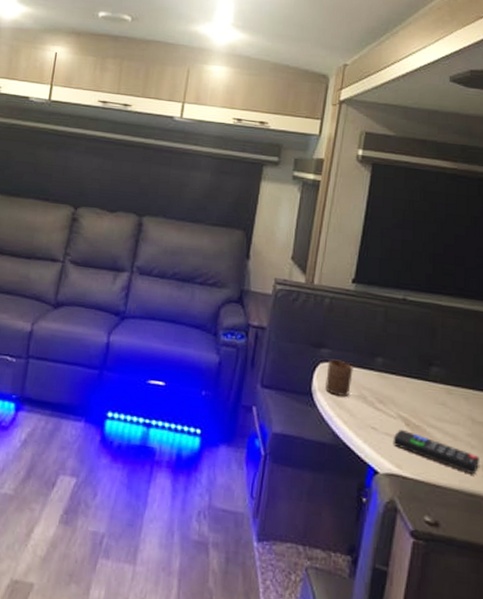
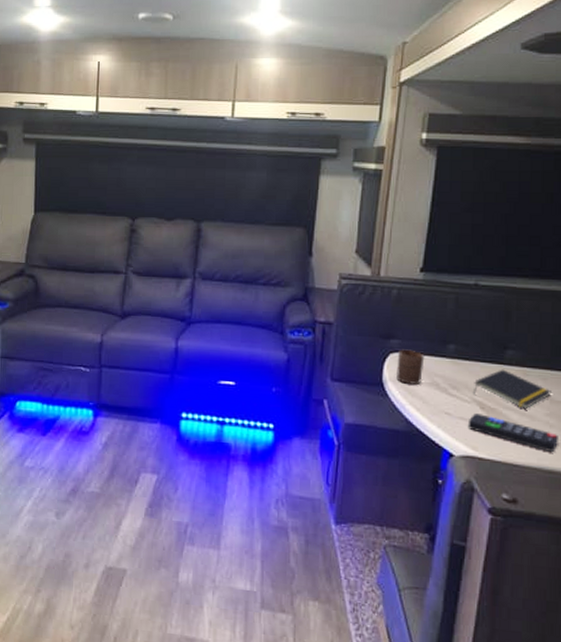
notepad: none [399,385,473,428] -> present [474,369,552,409]

